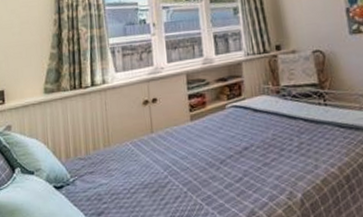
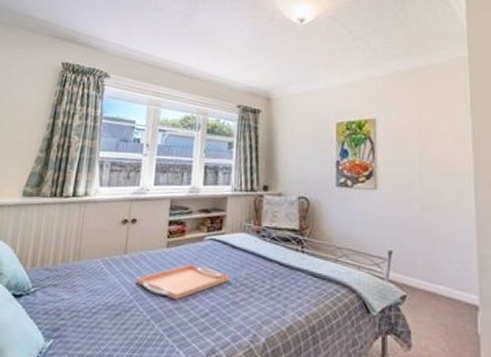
serving tray: none [166,133,257,170] -> present [135,263,230,301]

